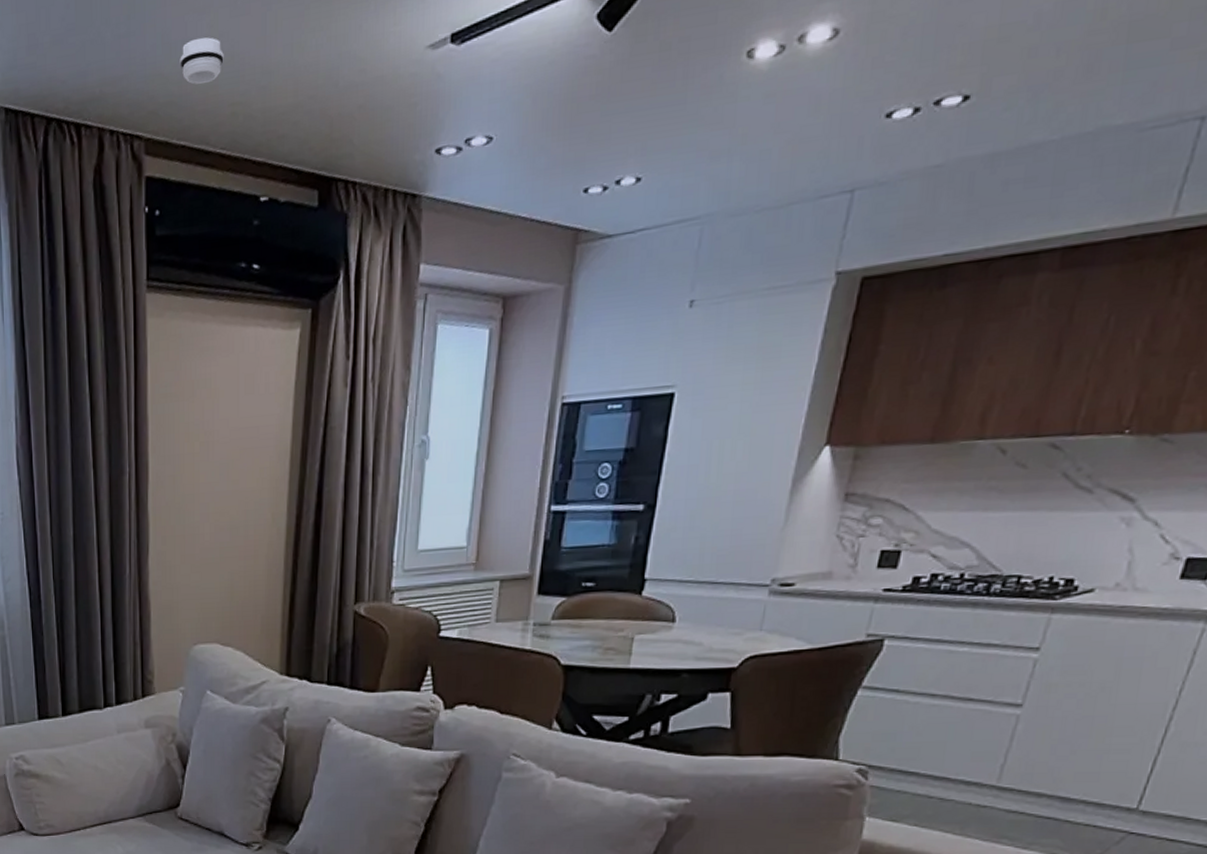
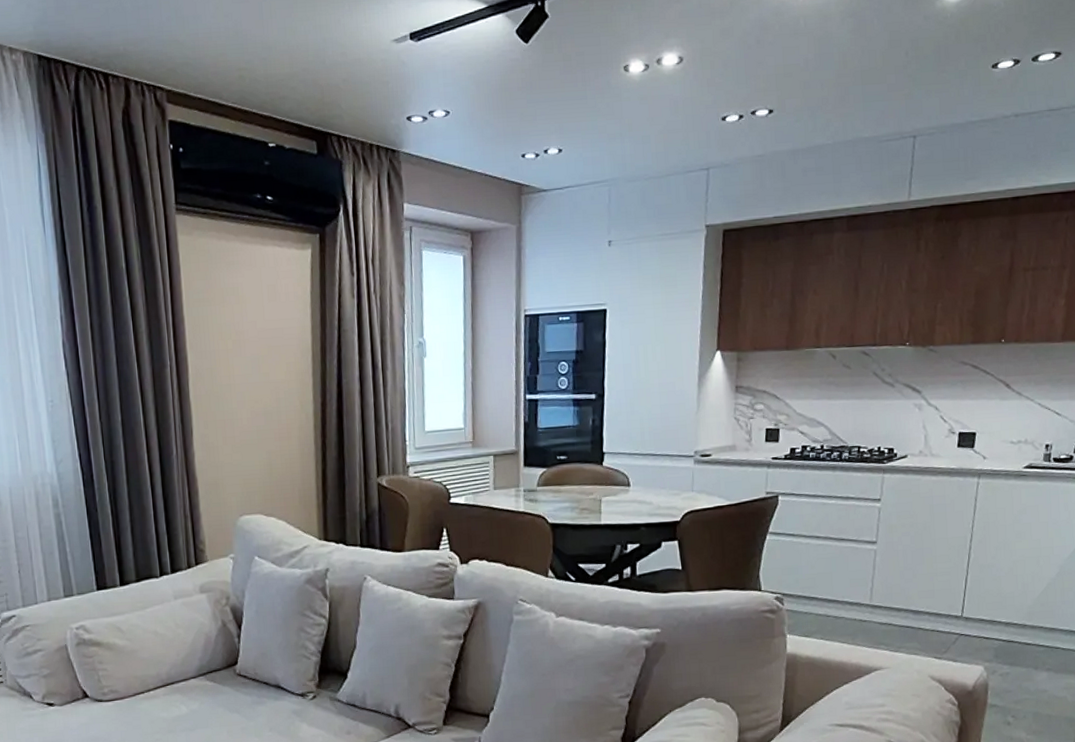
smoke detector: present [180,37,224,85] -> none [192,15,230,52]

